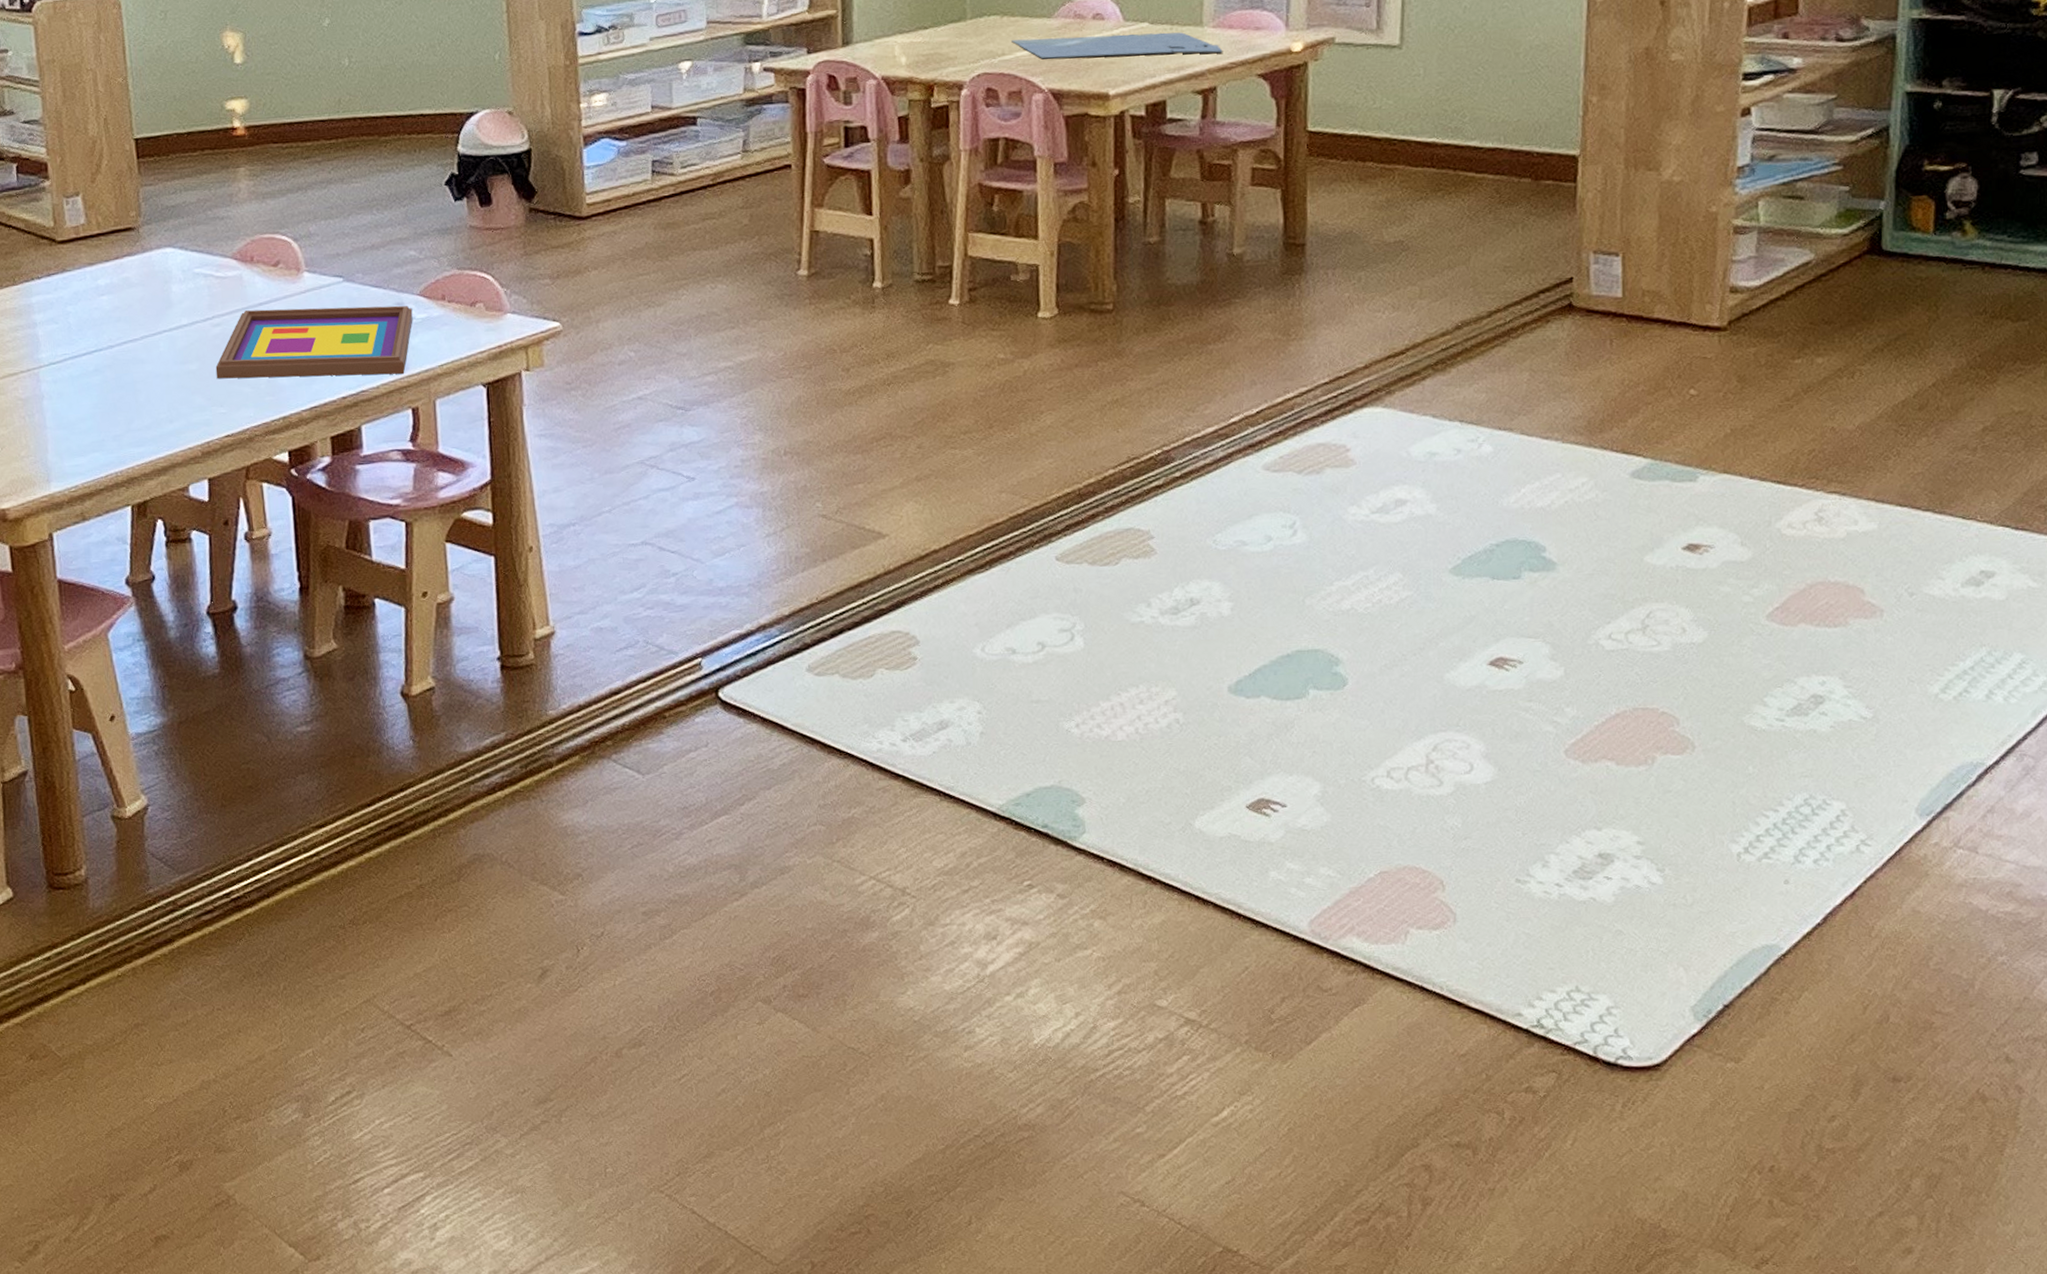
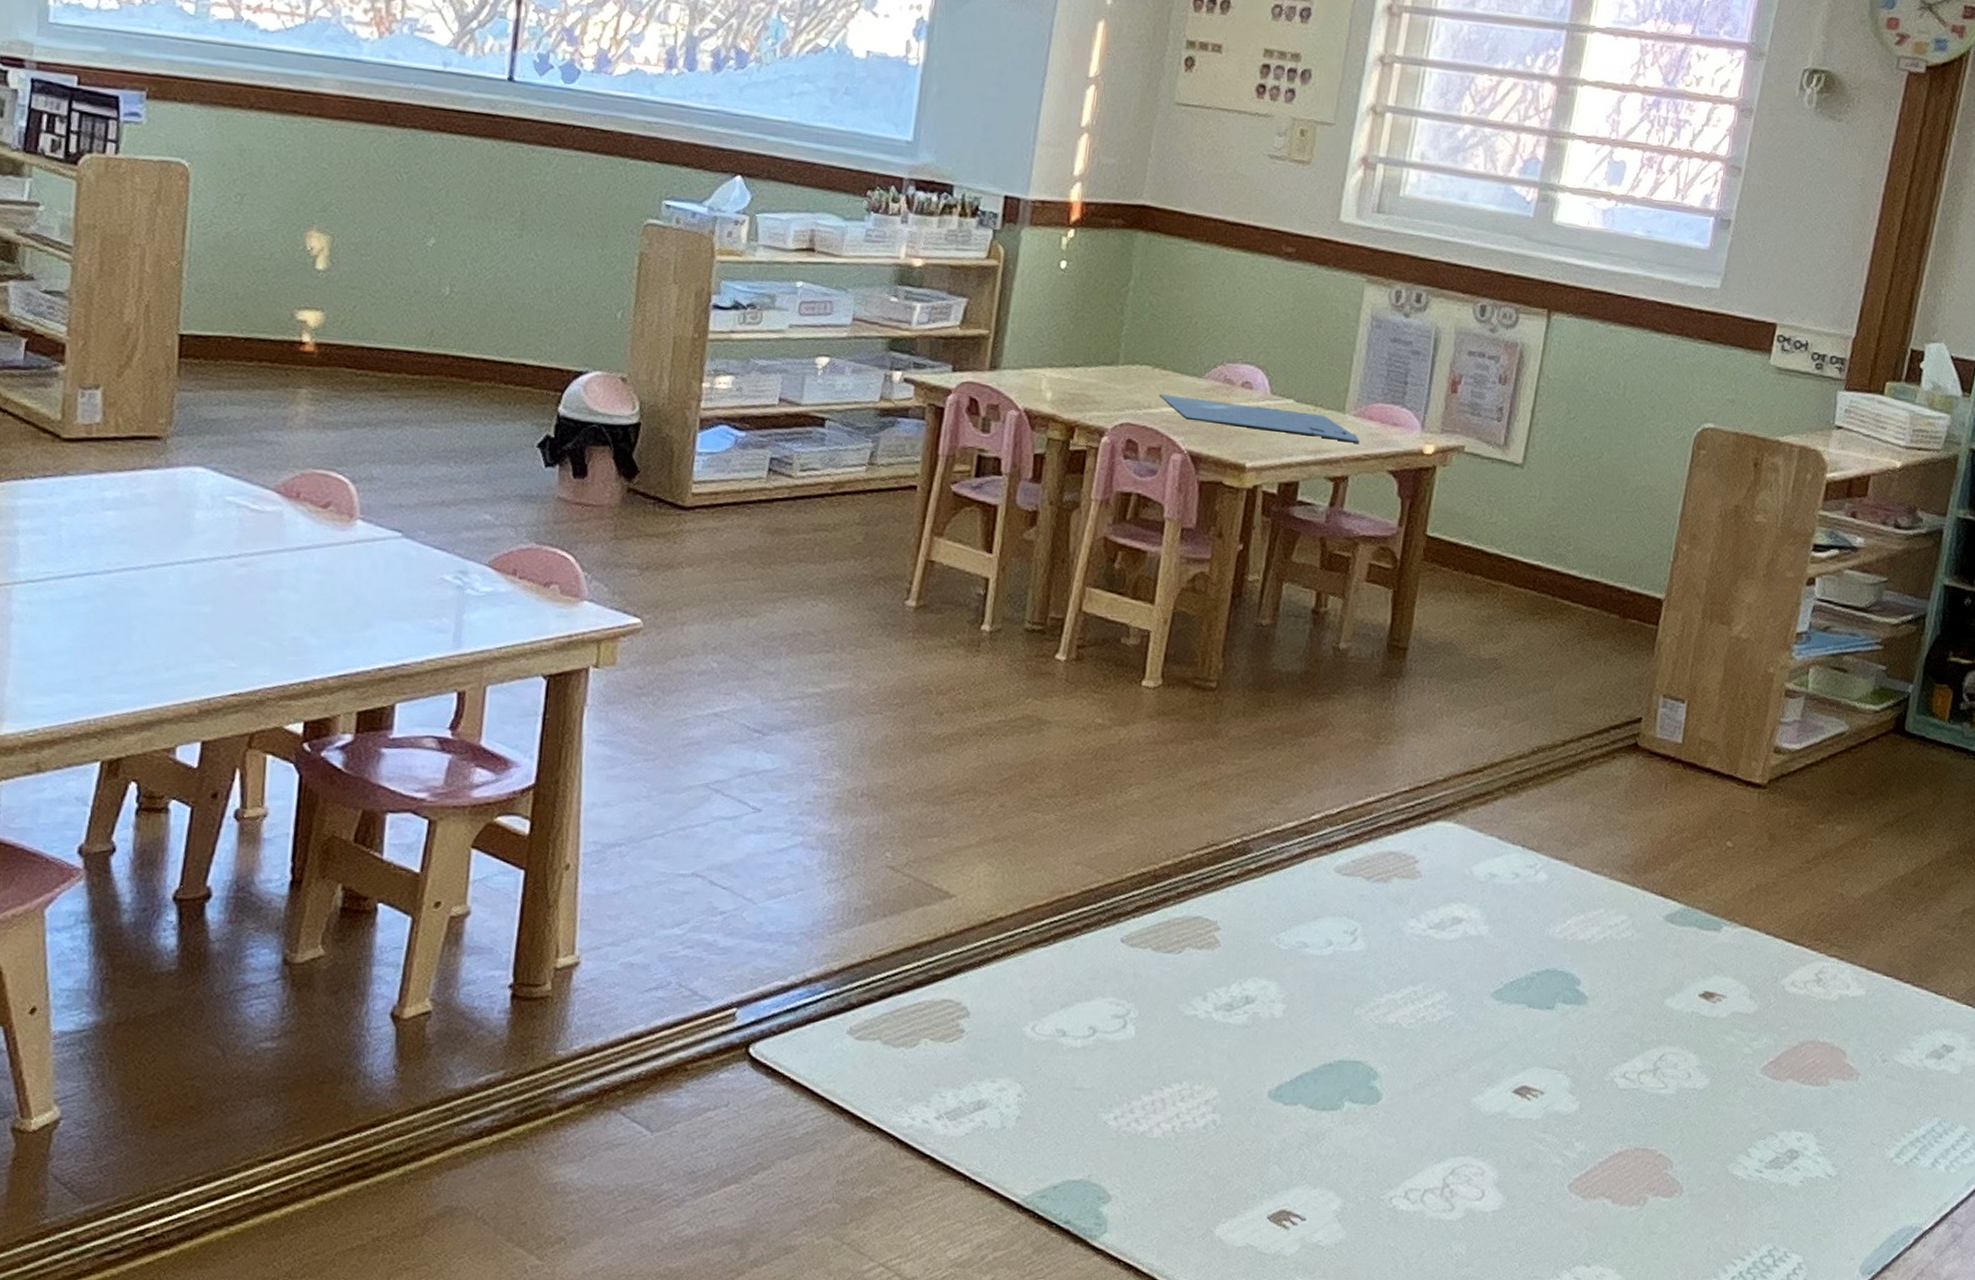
puzzle game: present [215,305,413,379] -> none [231,553,477,651]

